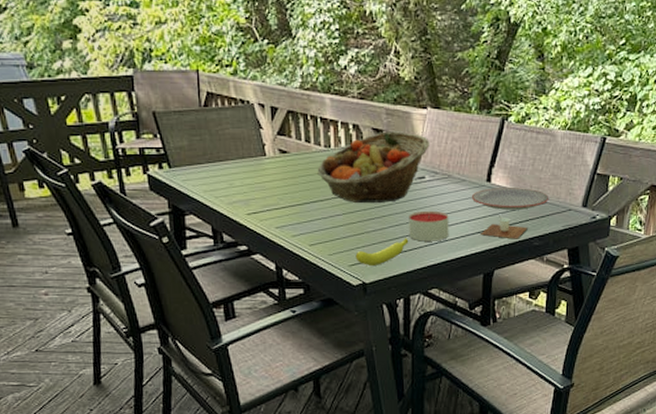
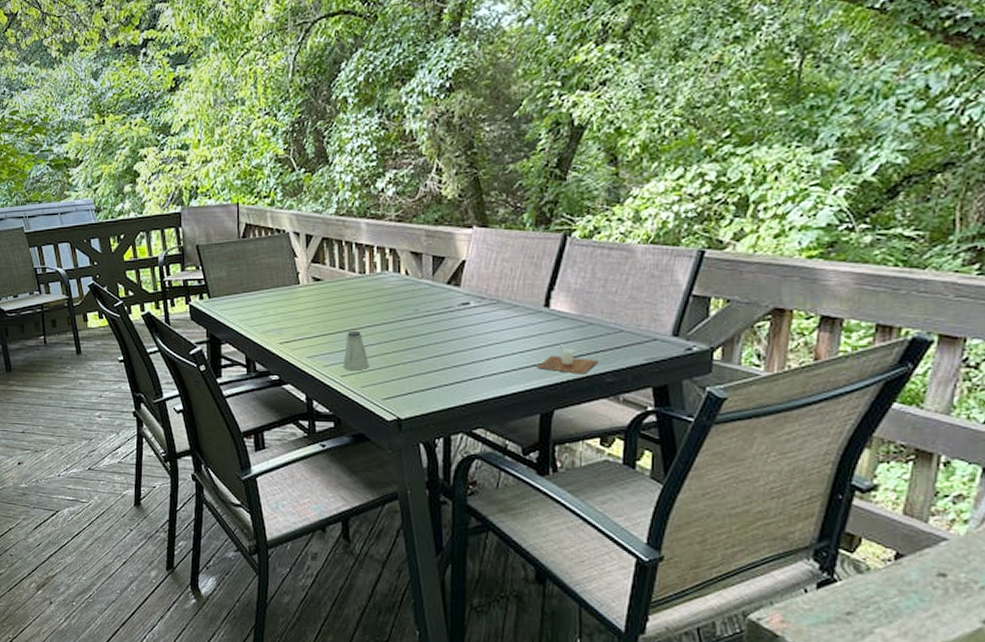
saltshaker: none [311,201,336,240] -> present [343,330,370,371]
fruit basket: present [317,131,429,203] -> none [351,254,475,331]
banana: present [355,238,409,266] -> none [390,370,450,400]
candle: present [409,210,449,242] -> none [450,340,498,375]
plate: present [471,188,549,210] -> none [525,314,627,340]

